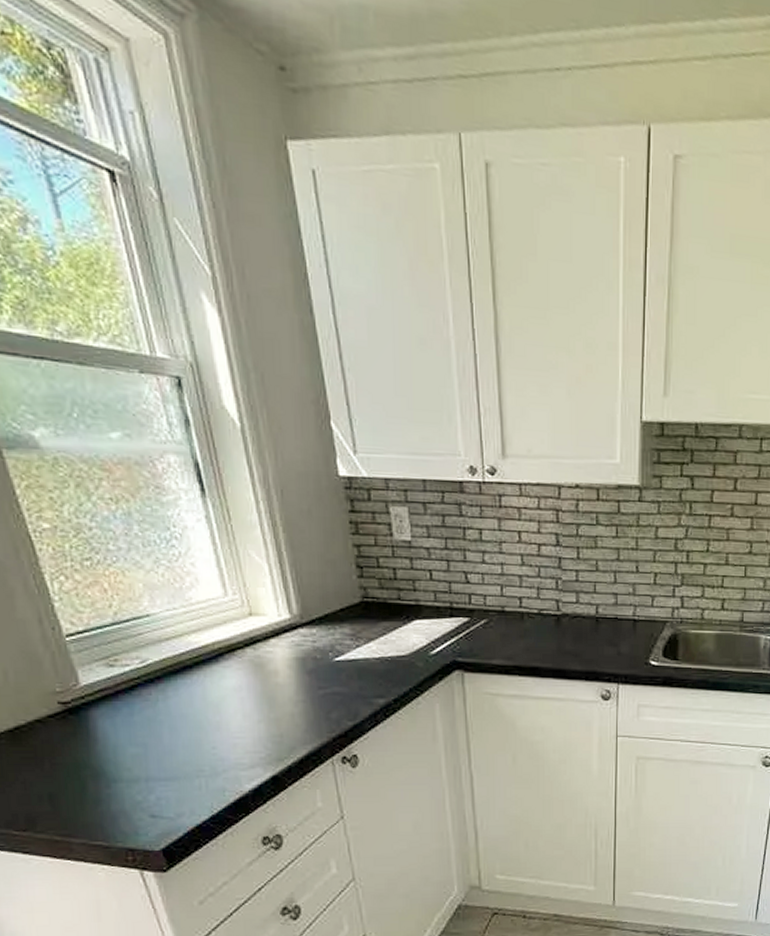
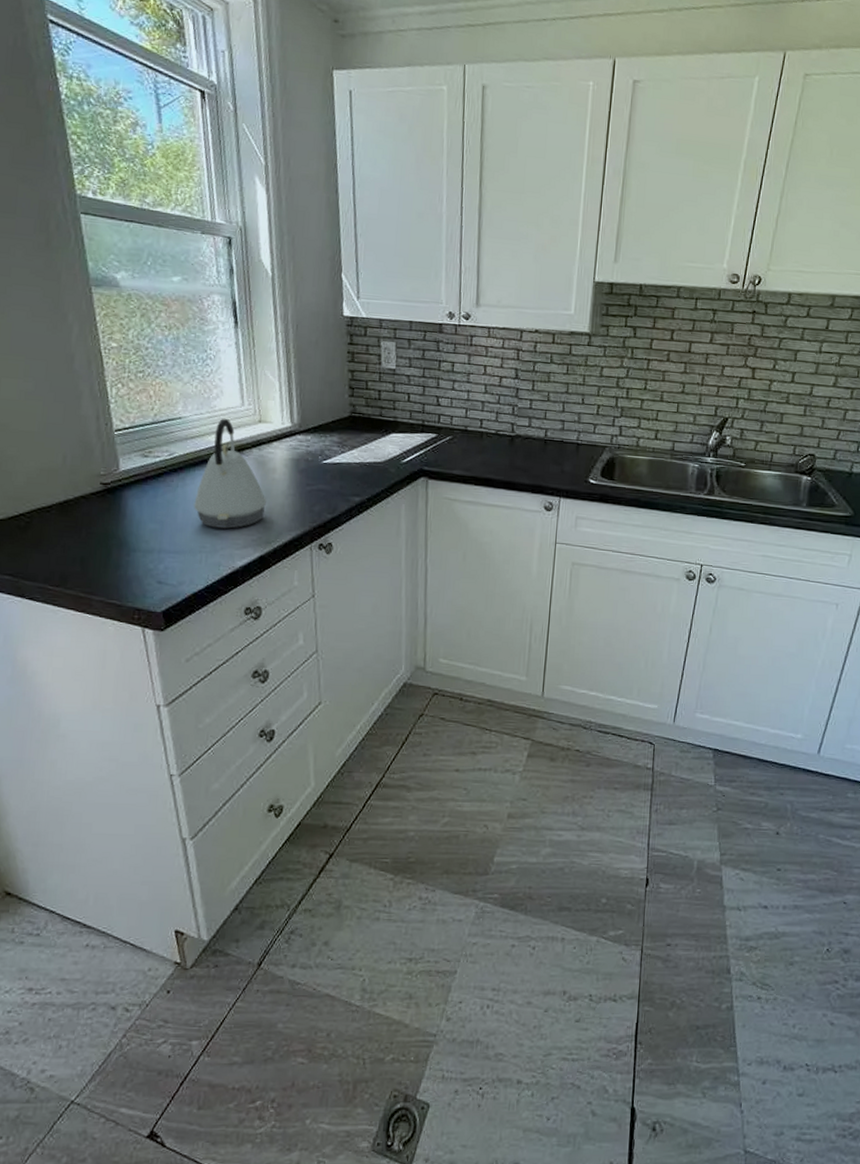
kettle: none [181,614,271,747] -> present [194,419,266,529]

